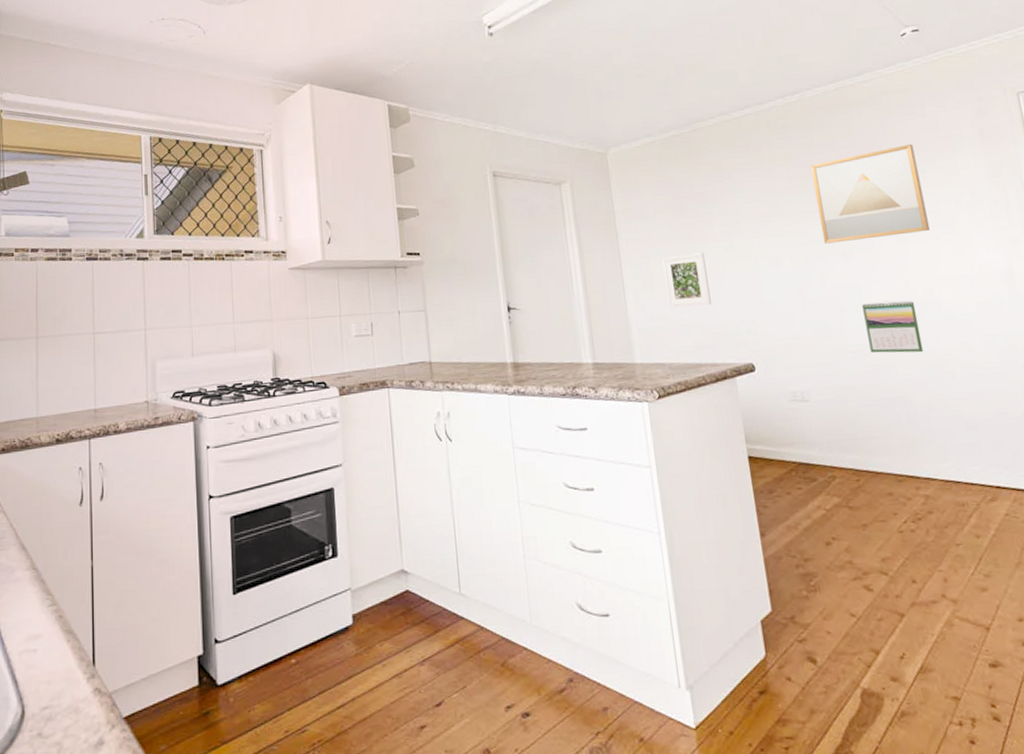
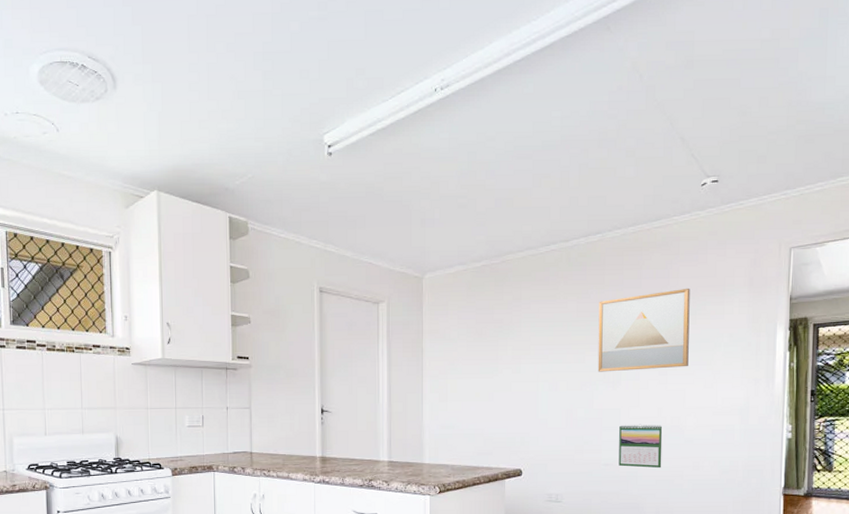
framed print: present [662,252,711,308] -> none [458,373,495,419]

